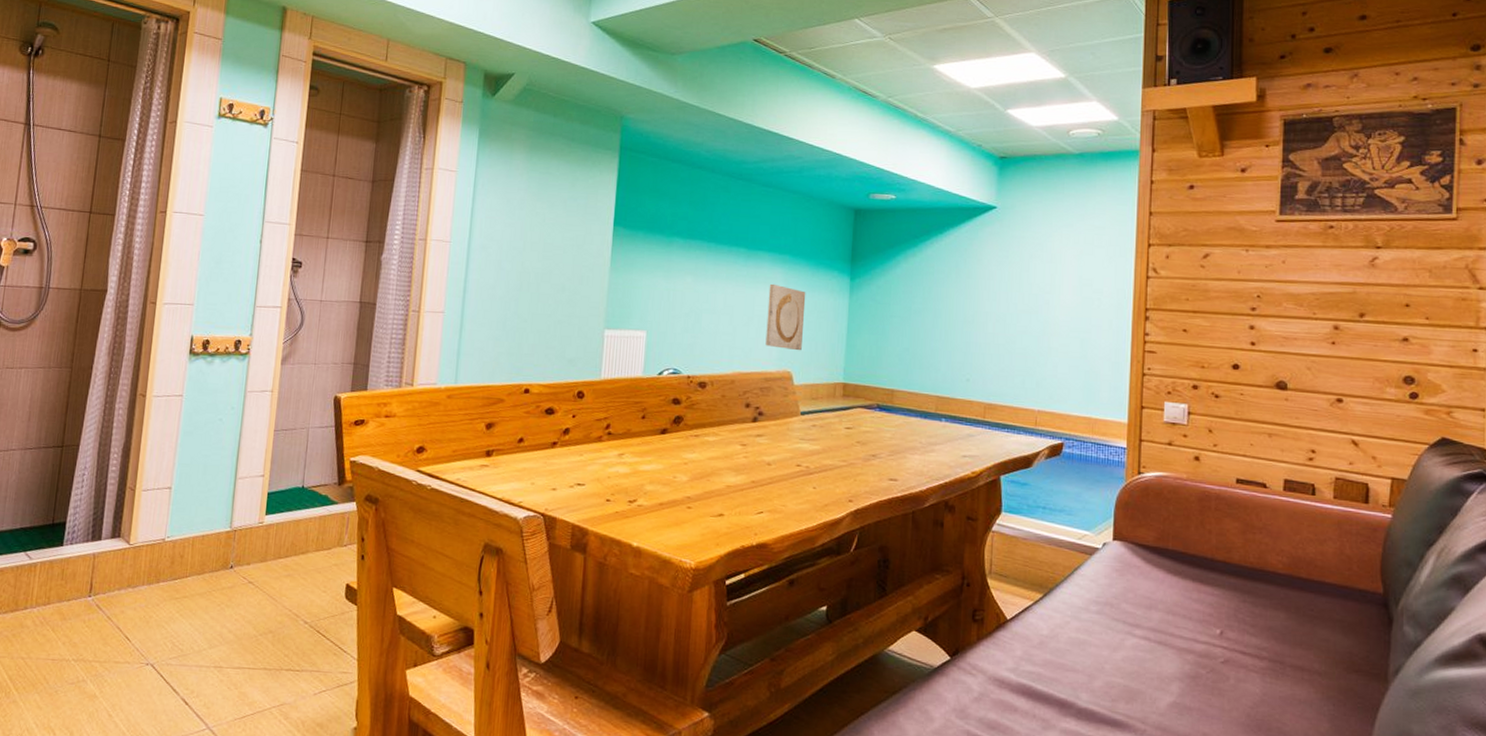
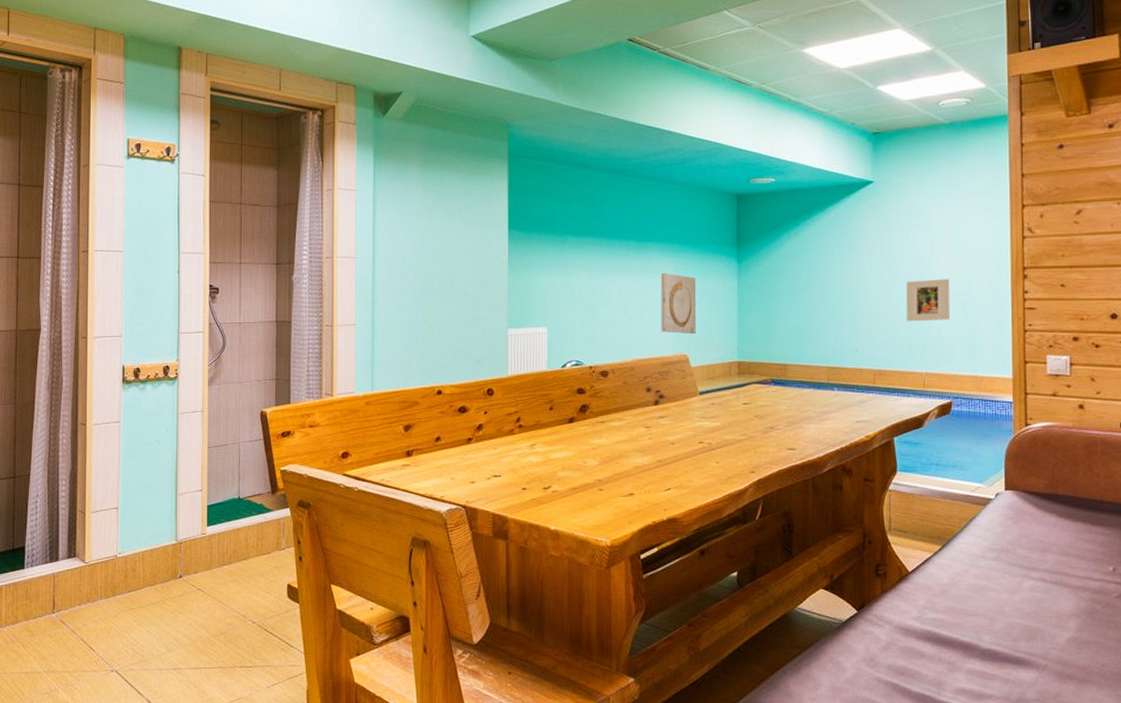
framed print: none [1022,313,1069,357] -> present [906,279,951,322]

